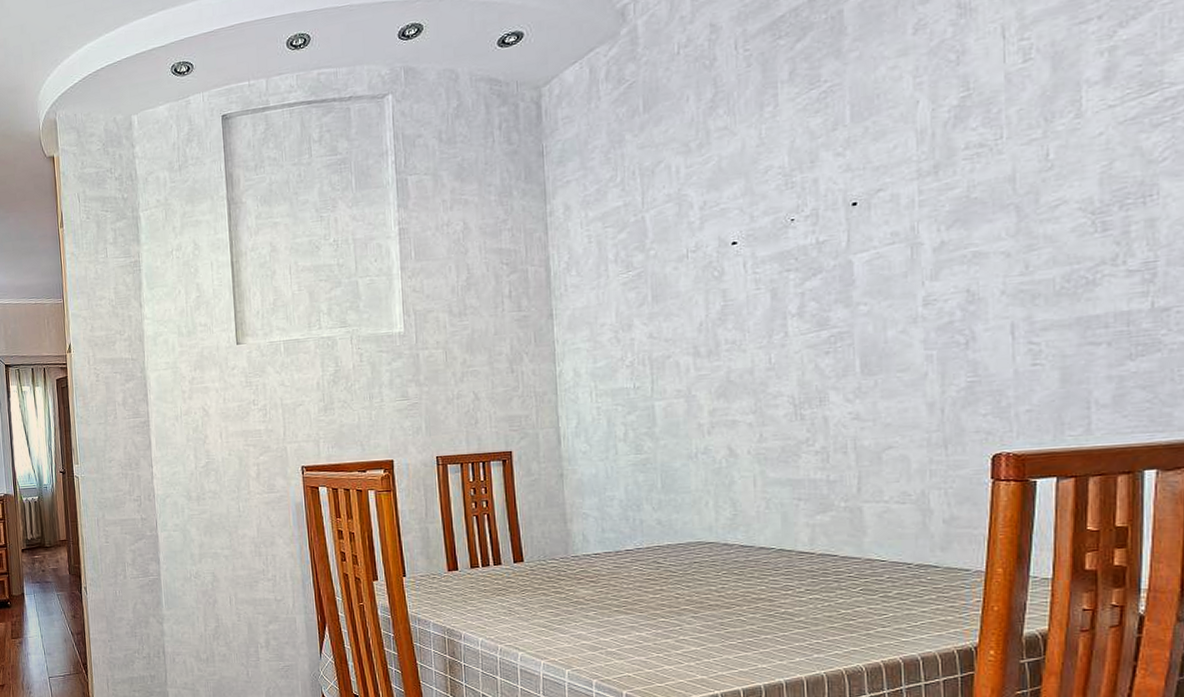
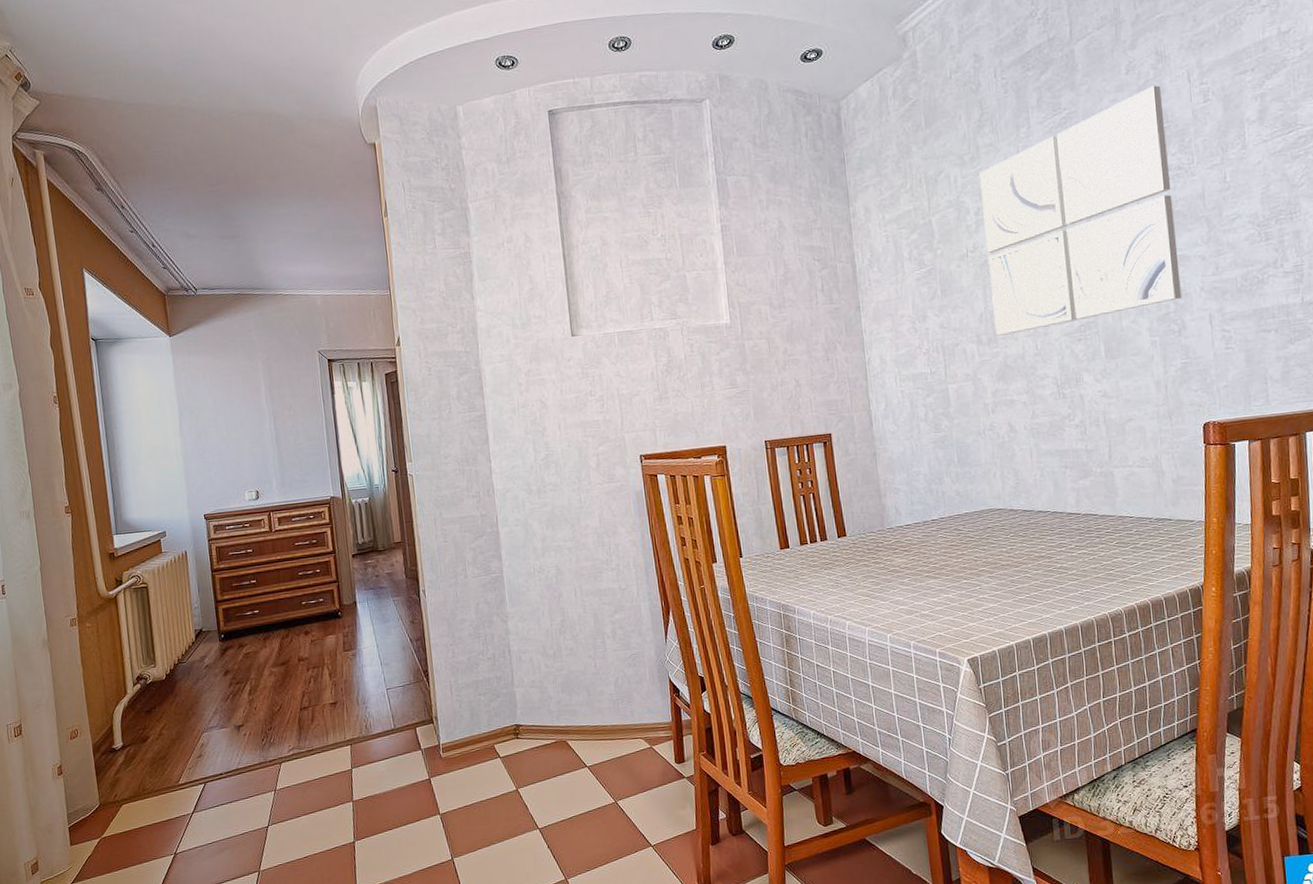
wall art: none [709,45,973,347] -> present [979,85,1182,336]

